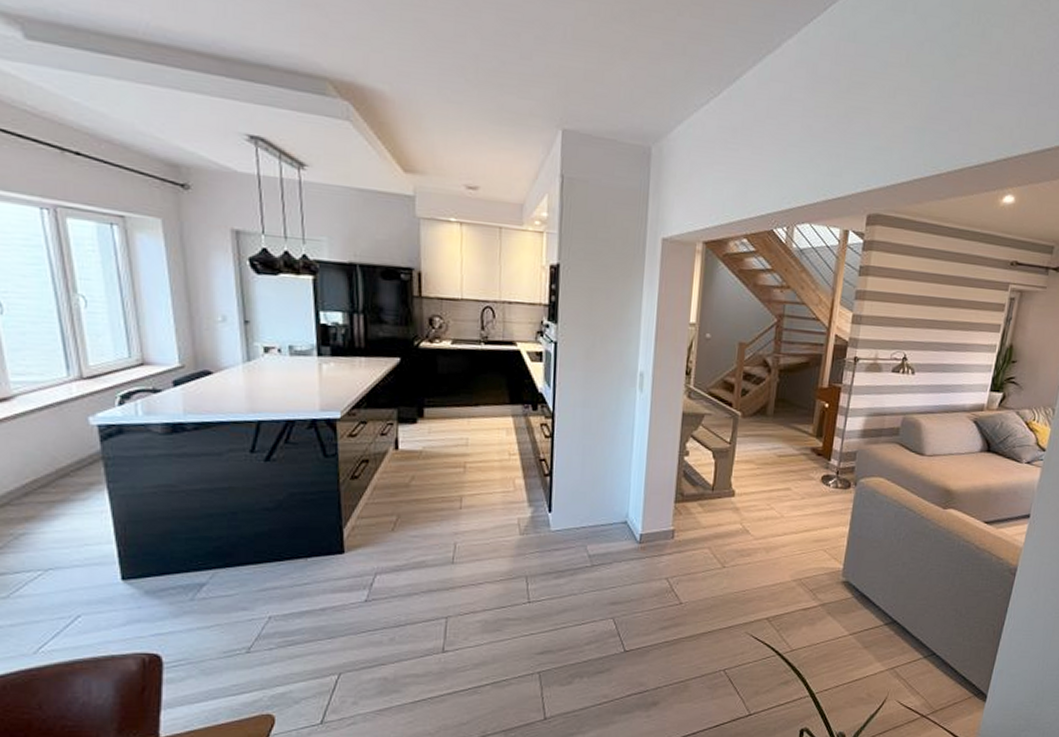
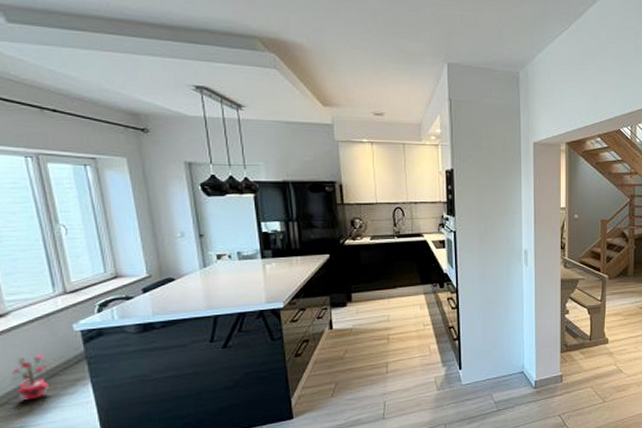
potted plant: none [14,450,57,504] -> present [11,355,48,401]

